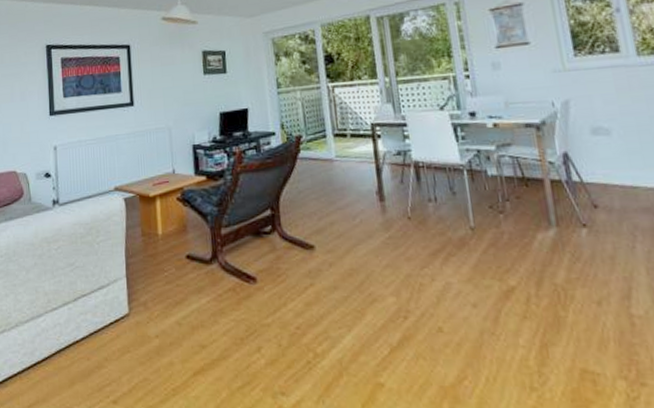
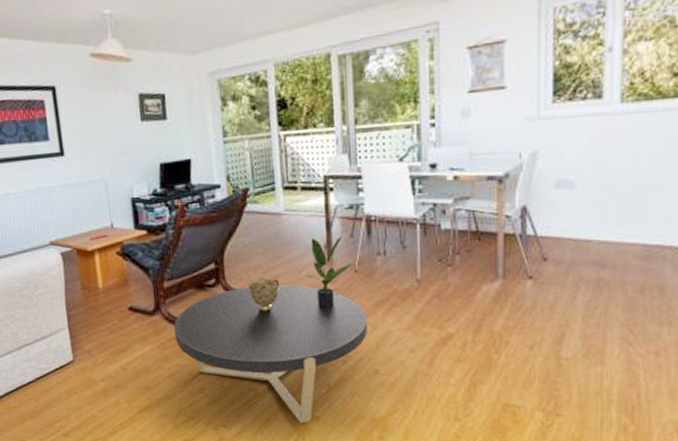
coffee table: none [231,231,427,392] -> present [174,284,368,424]
decorative bowl: none [303,225,336,261] -> present [248,278,281,312]
potted plant: none [361,181,405,257] -> present [307,235,353,308]

